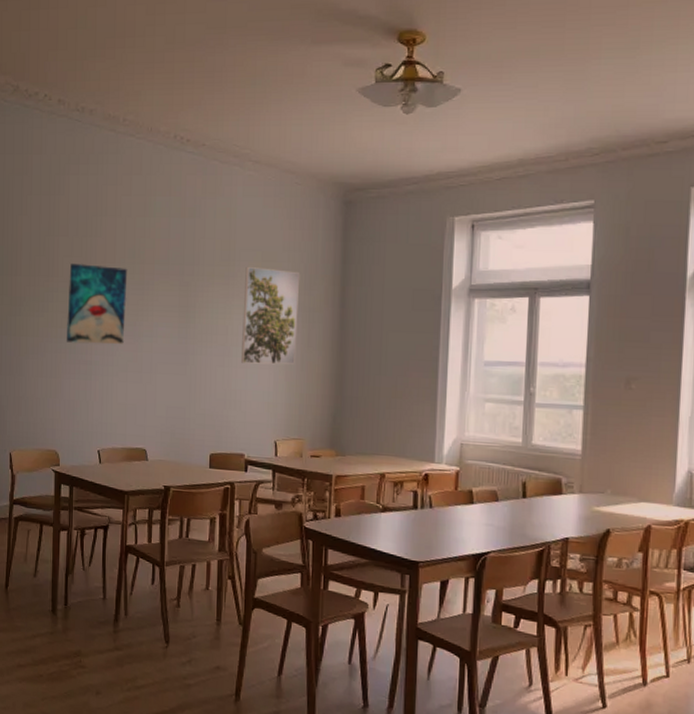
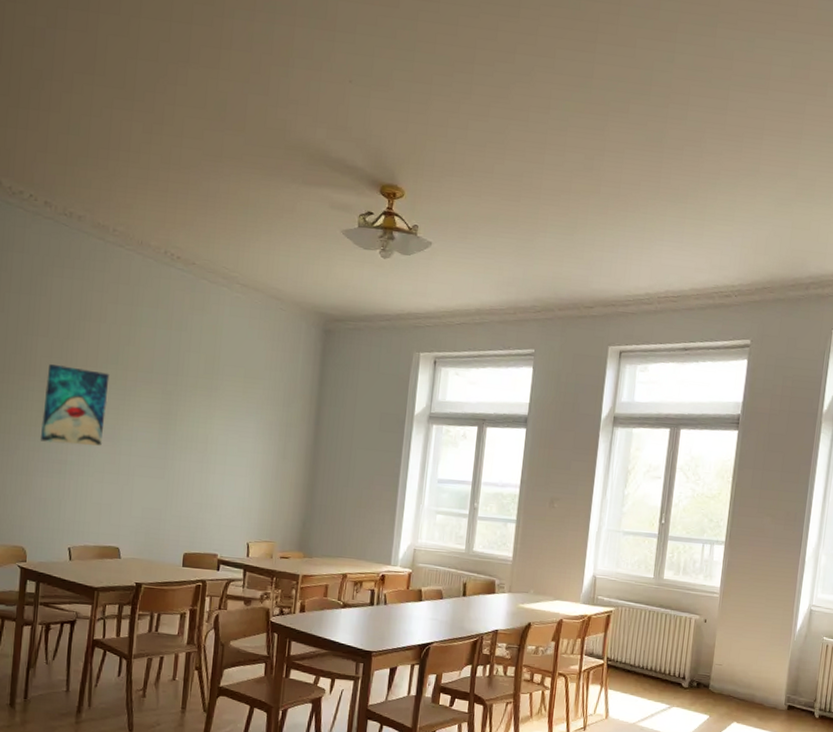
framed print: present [241,267,299,365] -> none [219,382,279,474]

